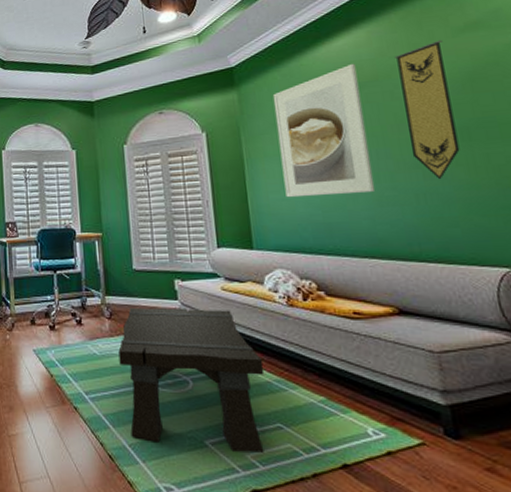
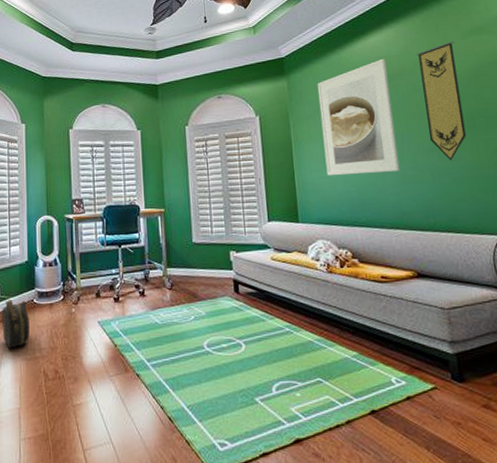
coffee table: present [118,307,265,453] -> none [178,277,307,406]

